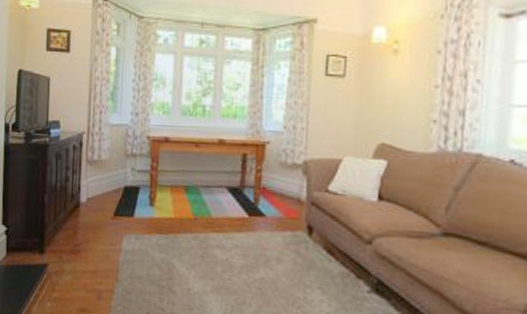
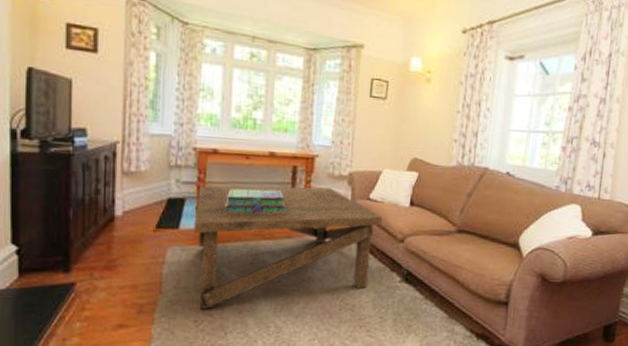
coffee table: none [146,174,344,302] -> present [193,185,382,310]
stack of books: none [175,177,237,205] -> present [225,189,287,214]

